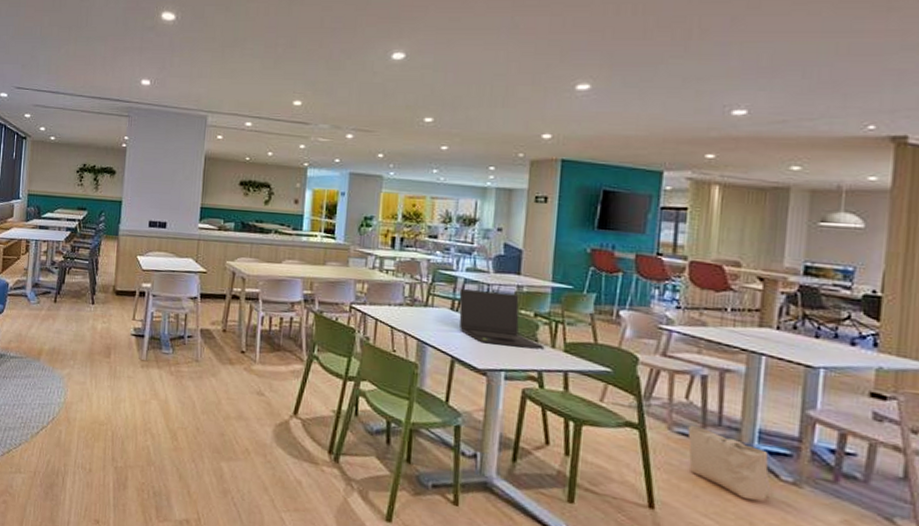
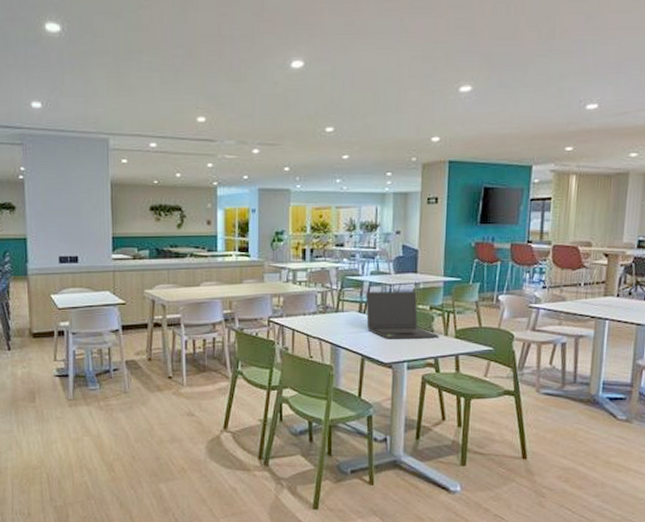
tote bag: present [687,426,773,502] -> none [551,386,612,439]

